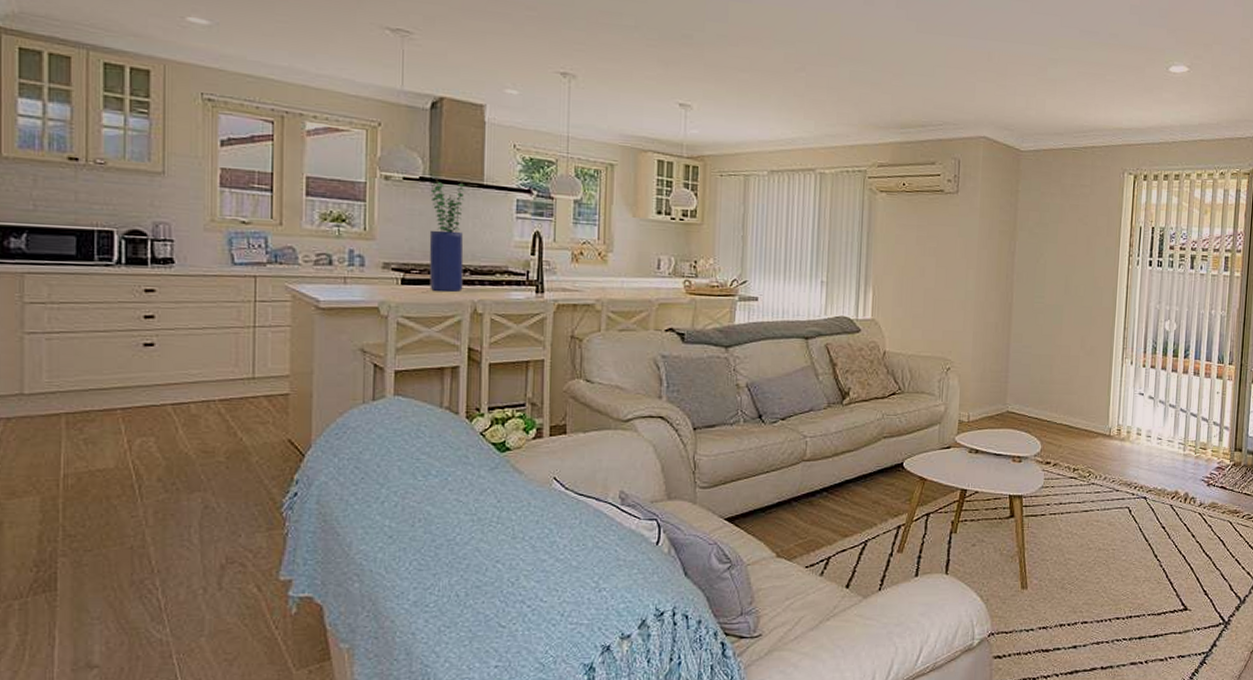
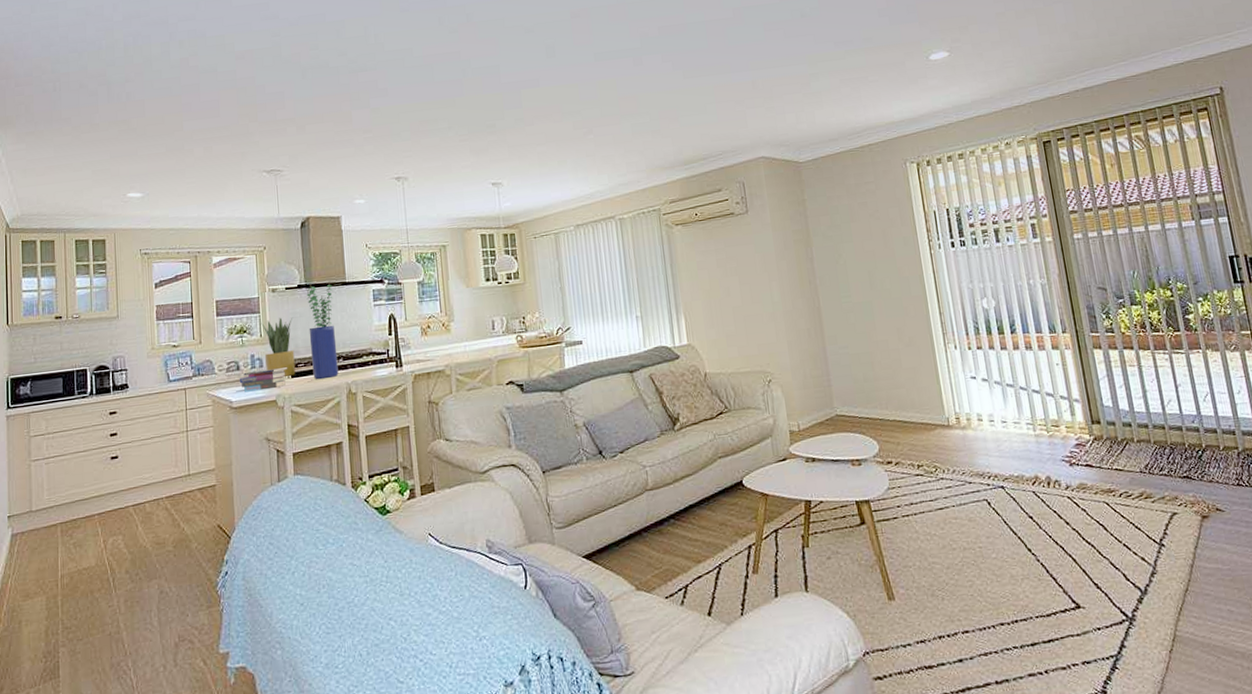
books: none [331,269,398,294] -> present [239,366,288,392]
planter: none [365,211,409,282] -> present [260,317,296,376]

